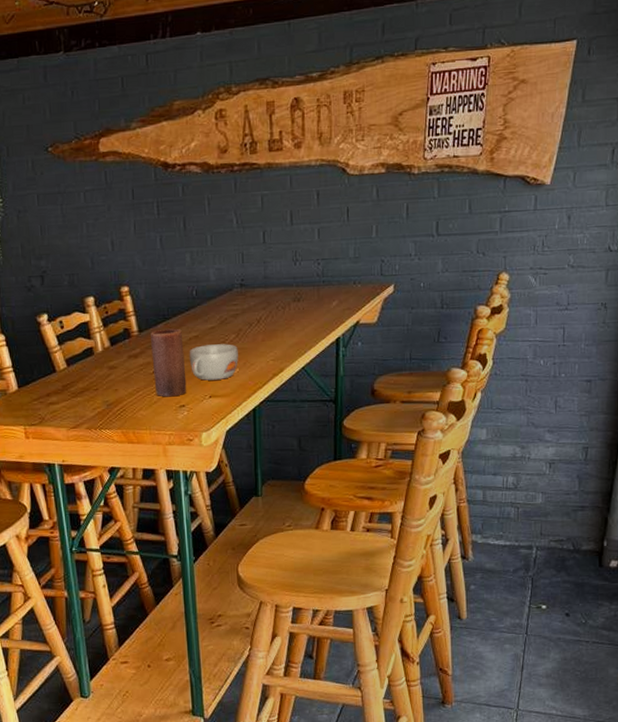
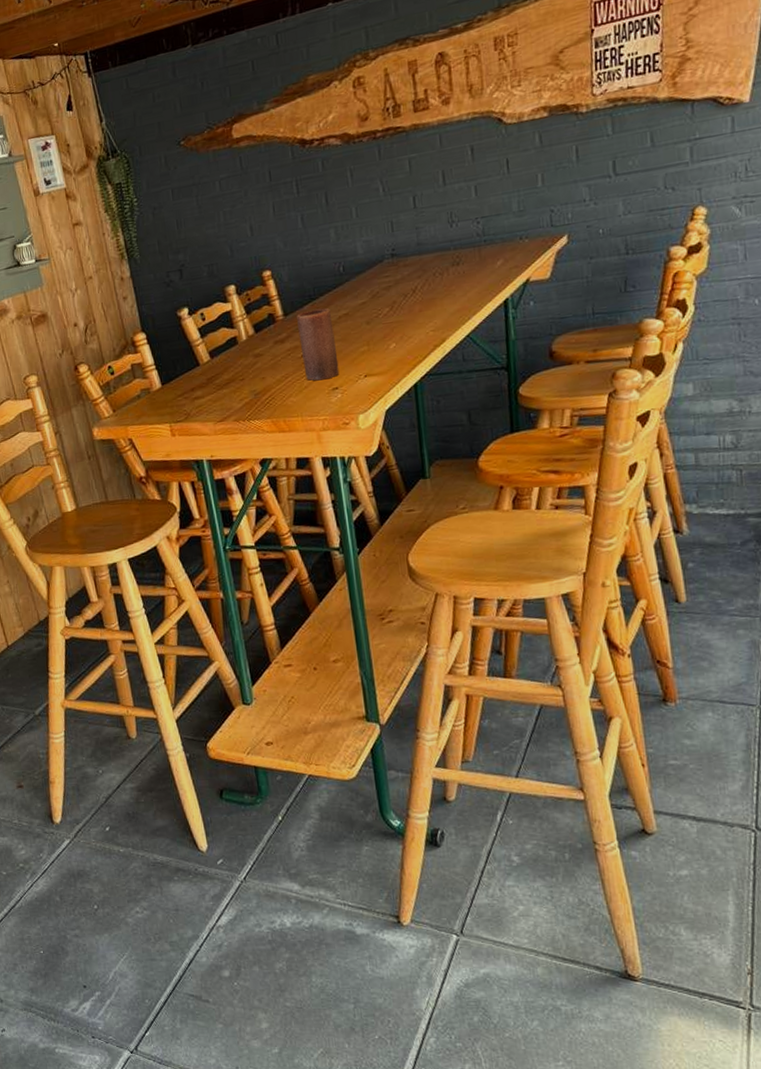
bowl: present [189,344,238,380] -> none [339,318,394,359]

